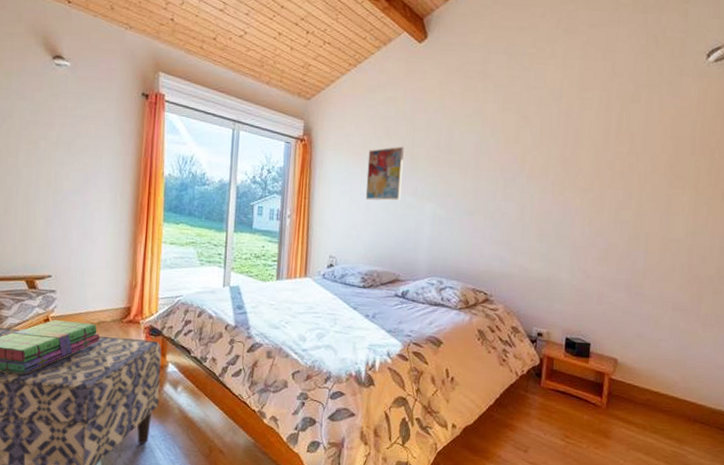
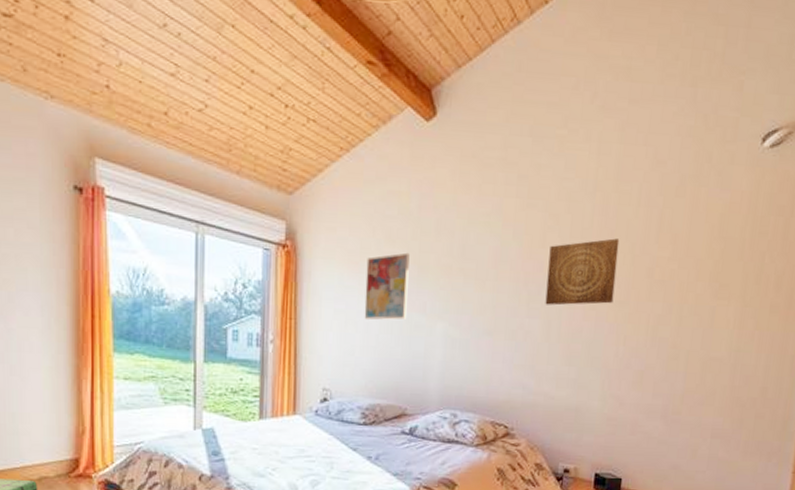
wall art: none [519,136,583,191] -> present [545,238,620,306]

